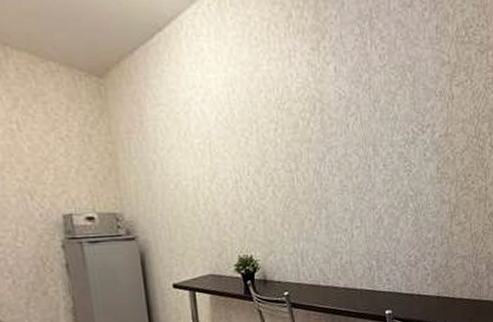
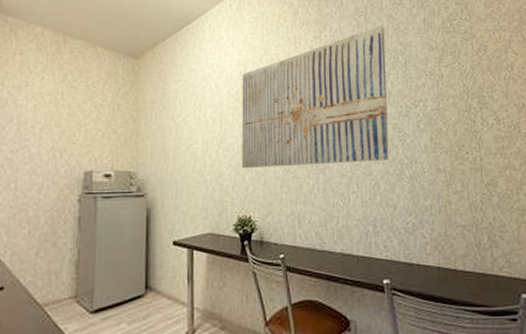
wall art: none [230,34,394,206] -> present [242,25,389,169]

